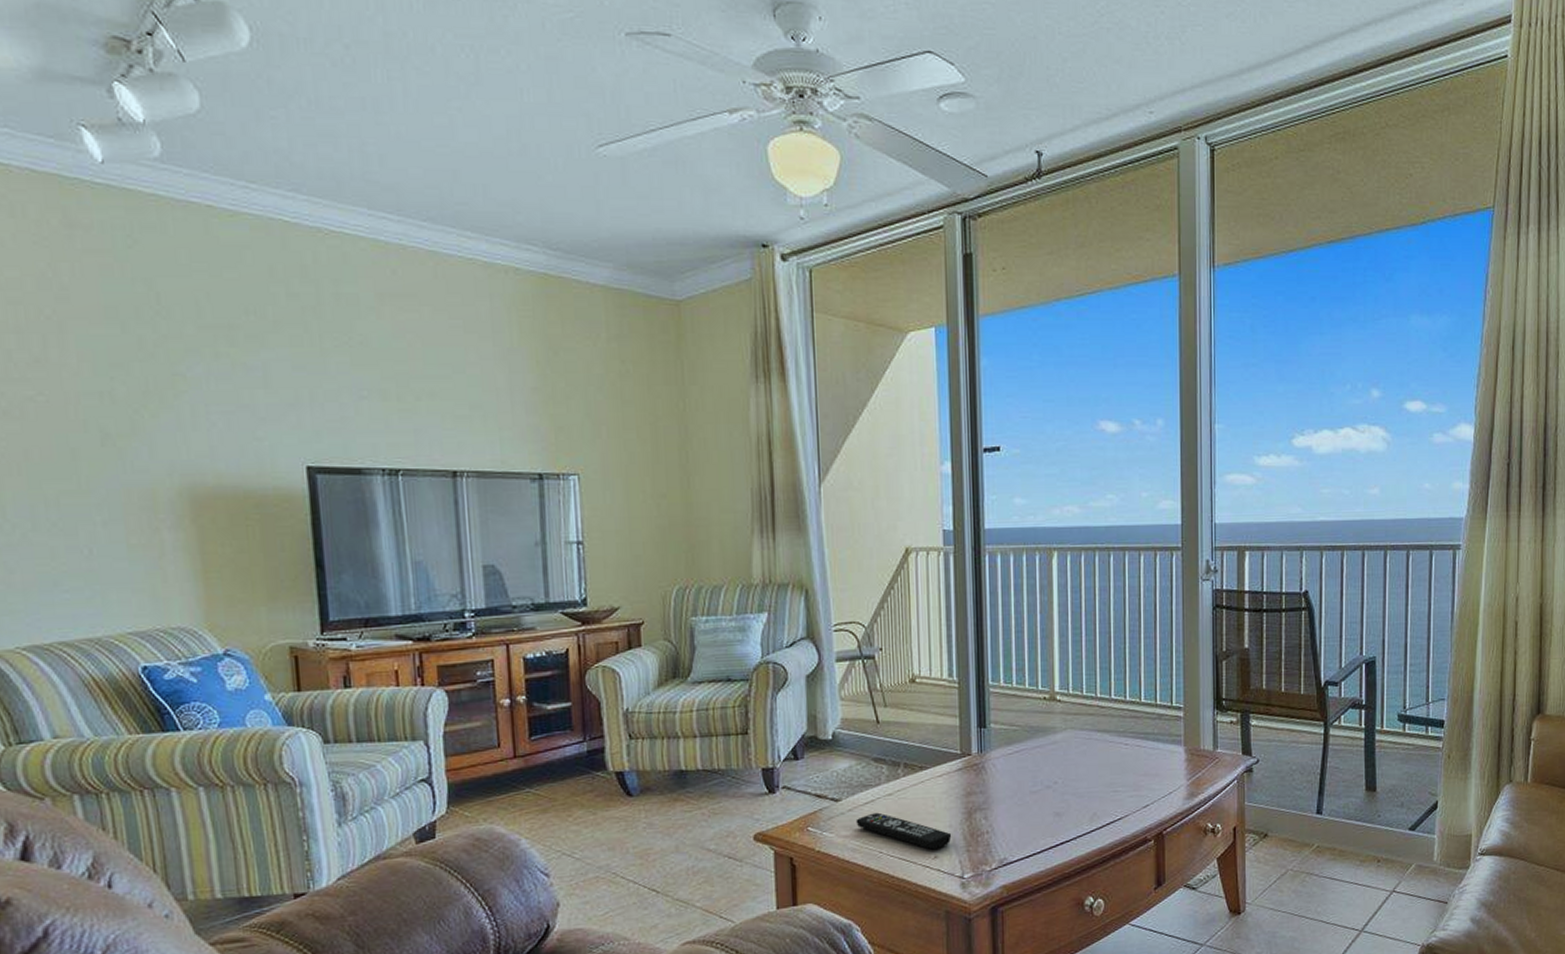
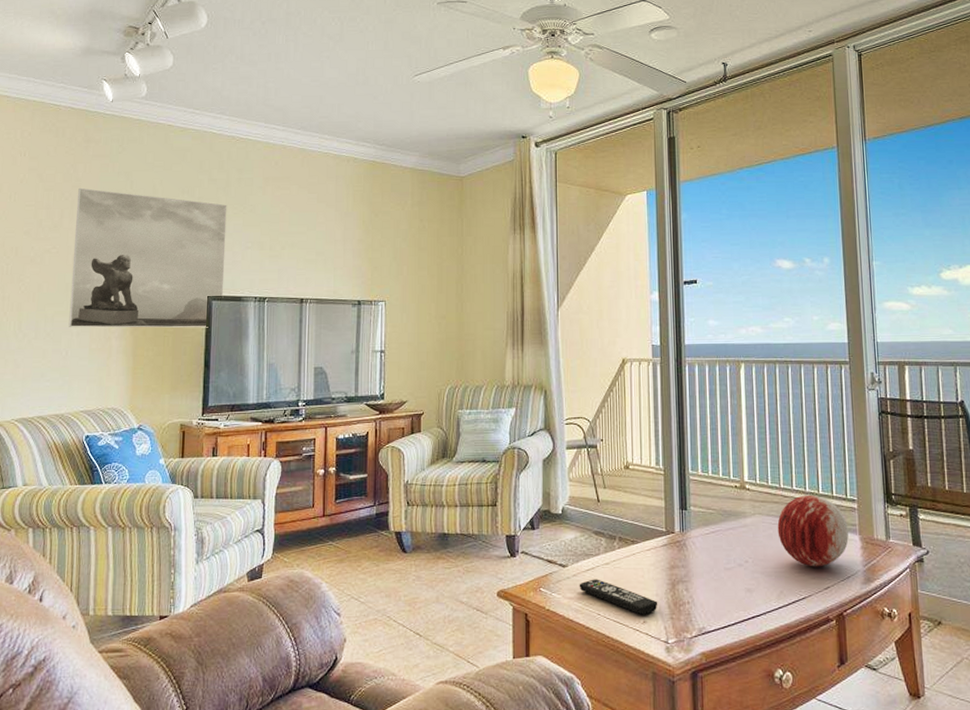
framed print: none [67,300,333,515] -> present [68,187,227,328]
decorative orb: none [1092,704,1172,785] -> present [777,495,849,567]

